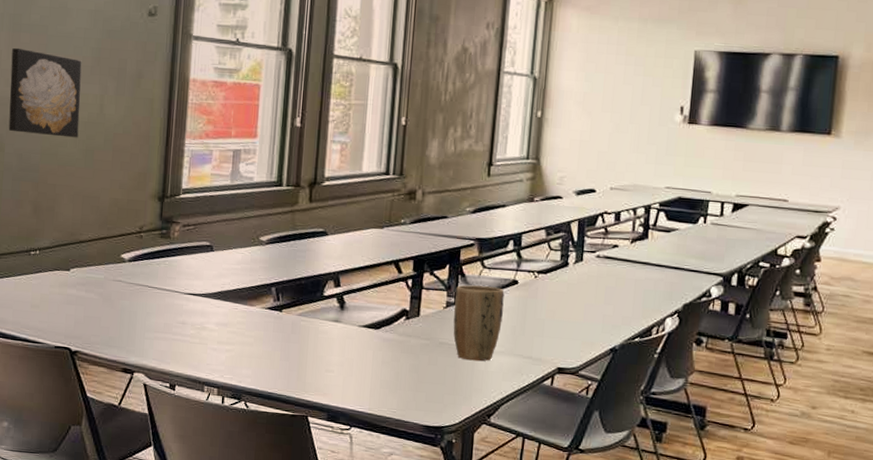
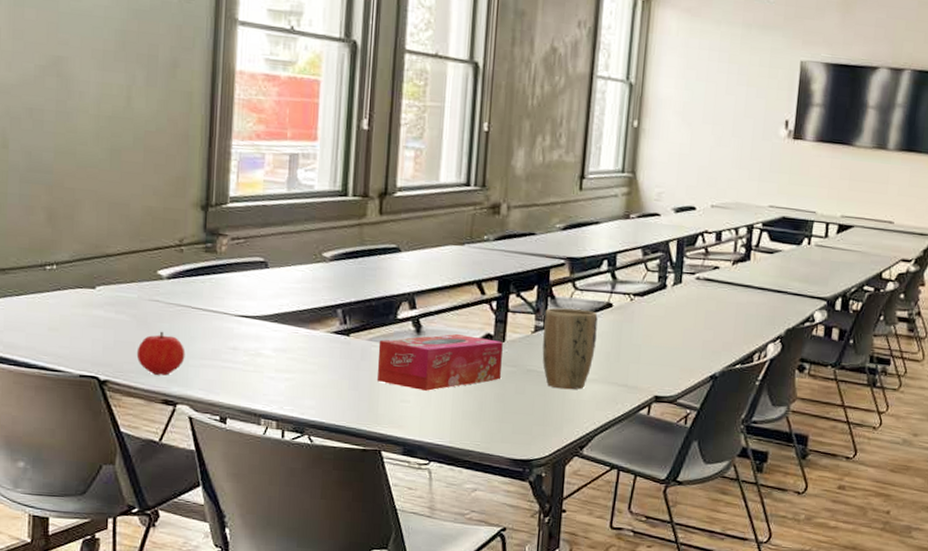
wall art: present [8,47,82,138] -> none [13,25,103,135]
fruit: none [102,307,142,347] -> present [136,331,185,376]
tissue box: none [305,309,418,362] -> present [377,333,503,391]

